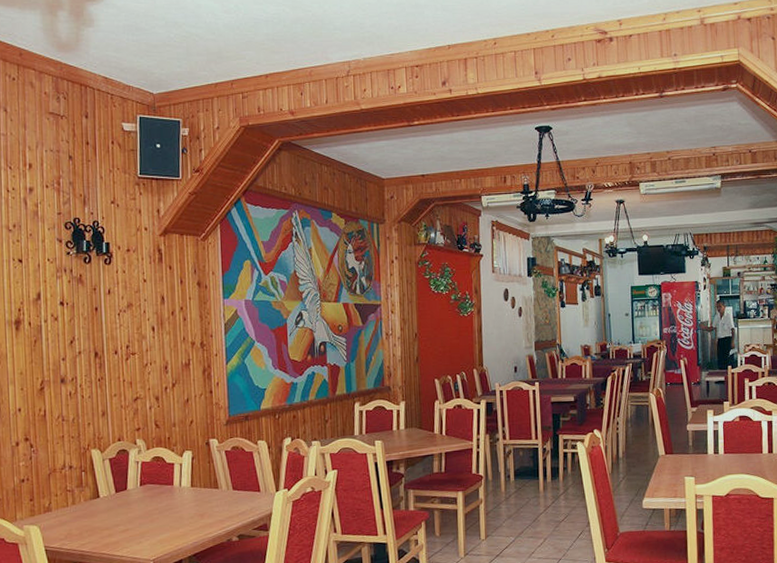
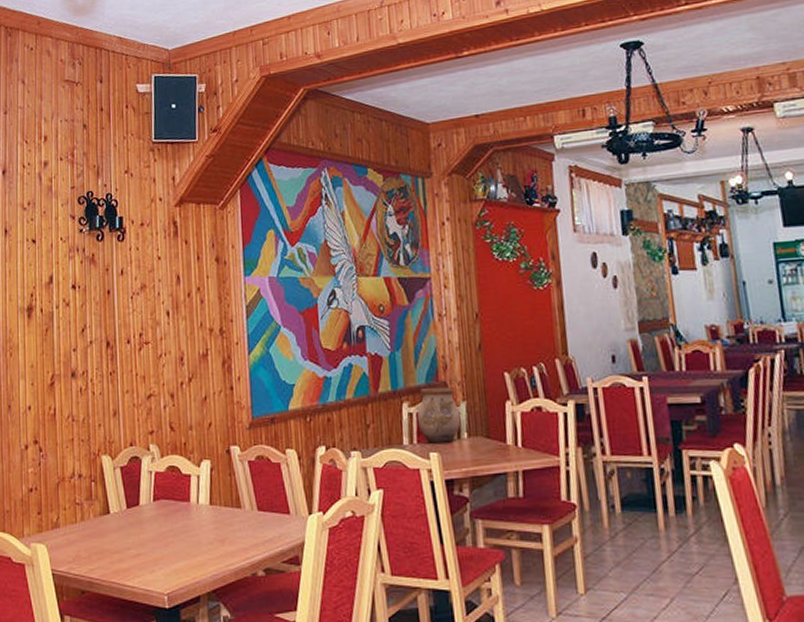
vase: none [366,390,400,435] -> present [416,387,461,445]

